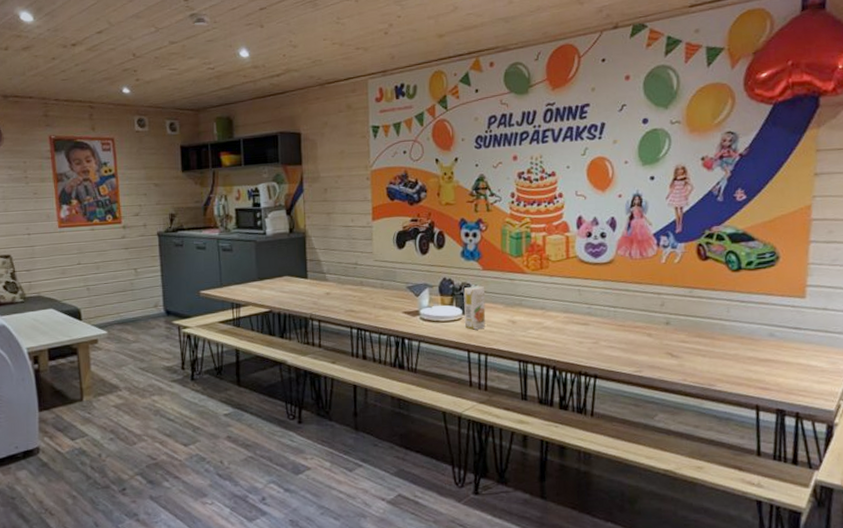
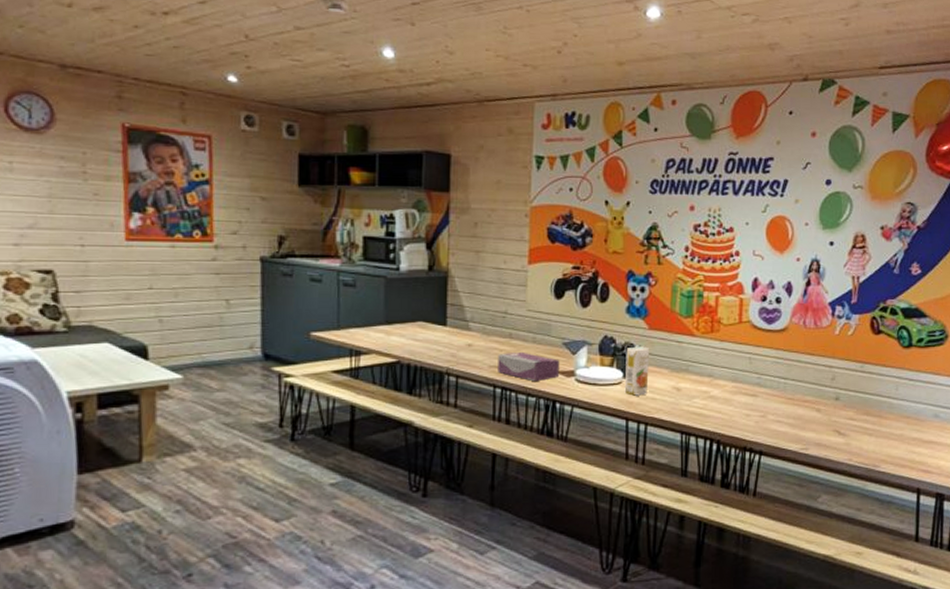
tissue box: none [352,296,406,321] -> present [498,351,560,381]

